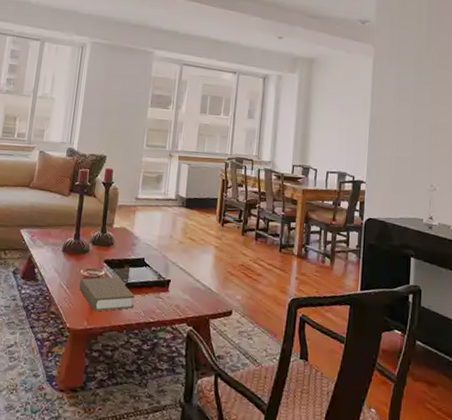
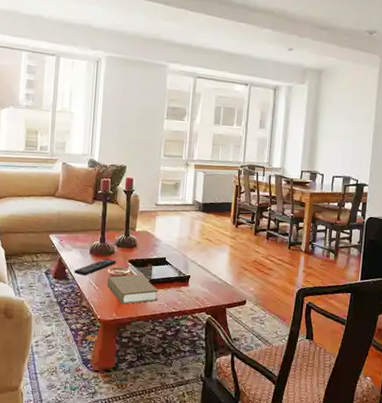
remote control: none [44,257,91,277] -> present [74,258,117,276]

